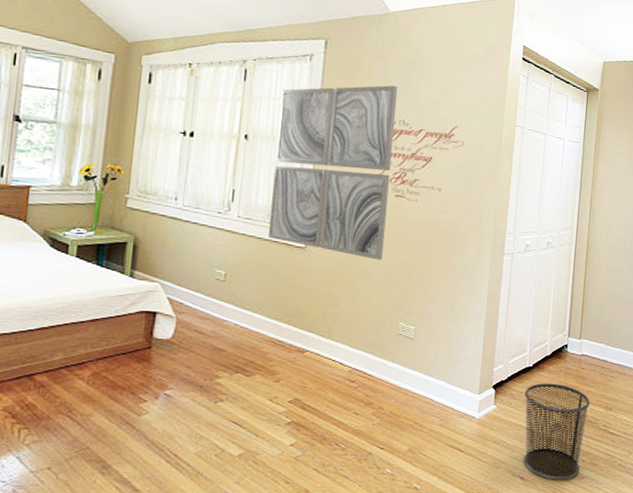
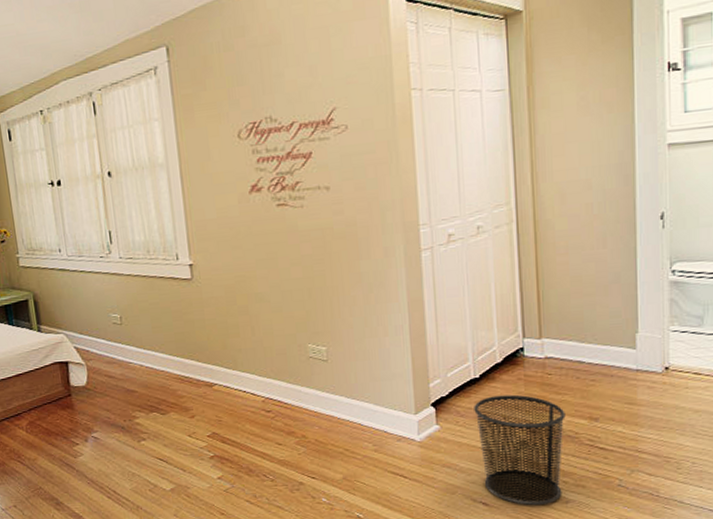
wall art: present [267,85,398,260] -> none [133,77,276,281]

